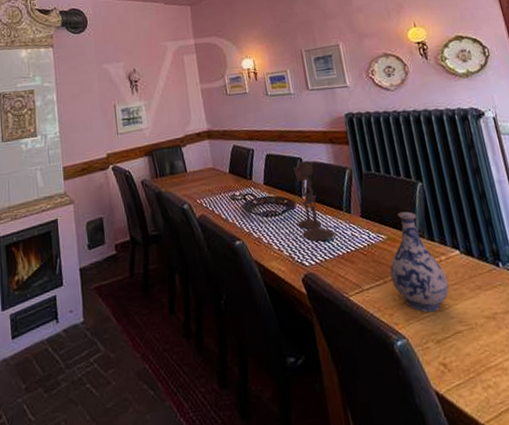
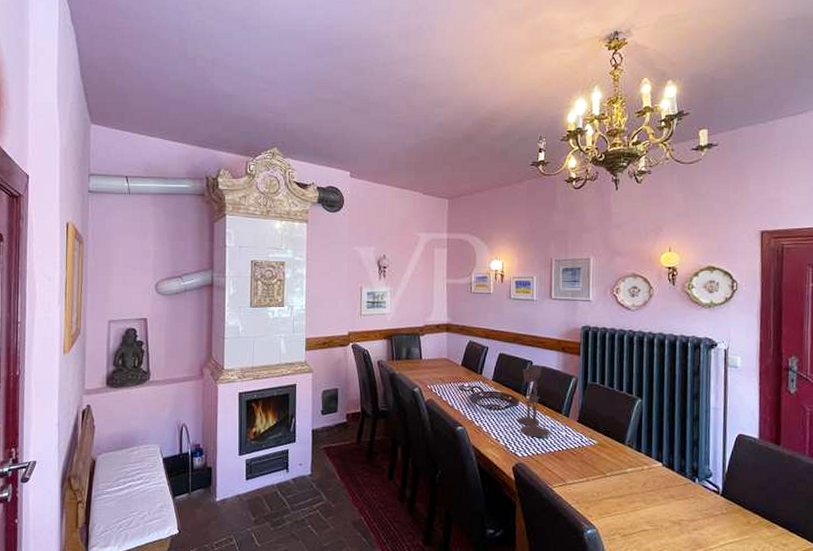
vase: present [390,211,449,313] -> none [594,422,645,511]

